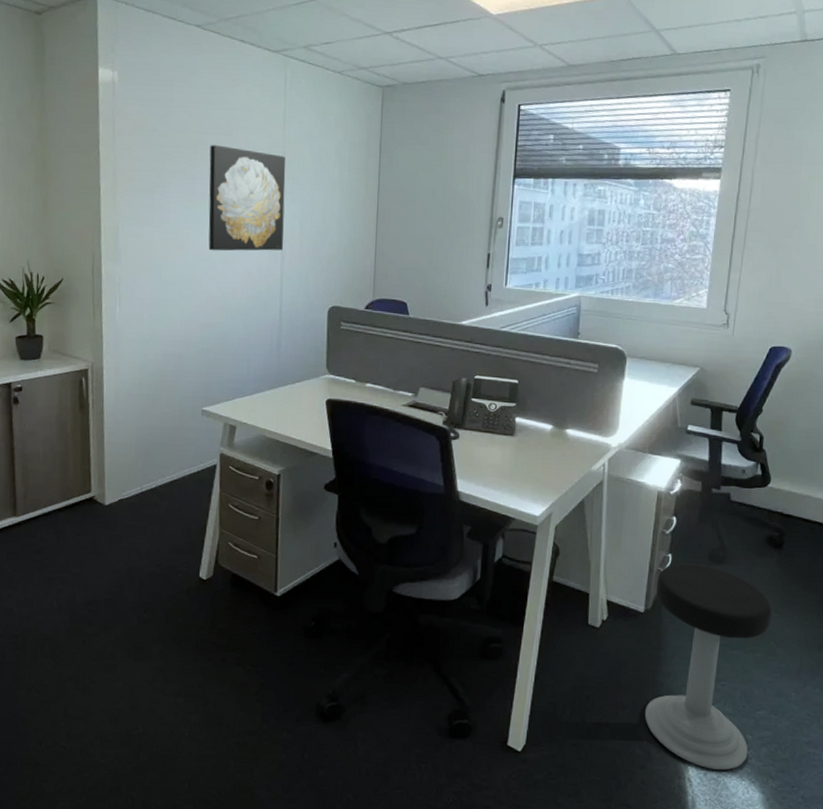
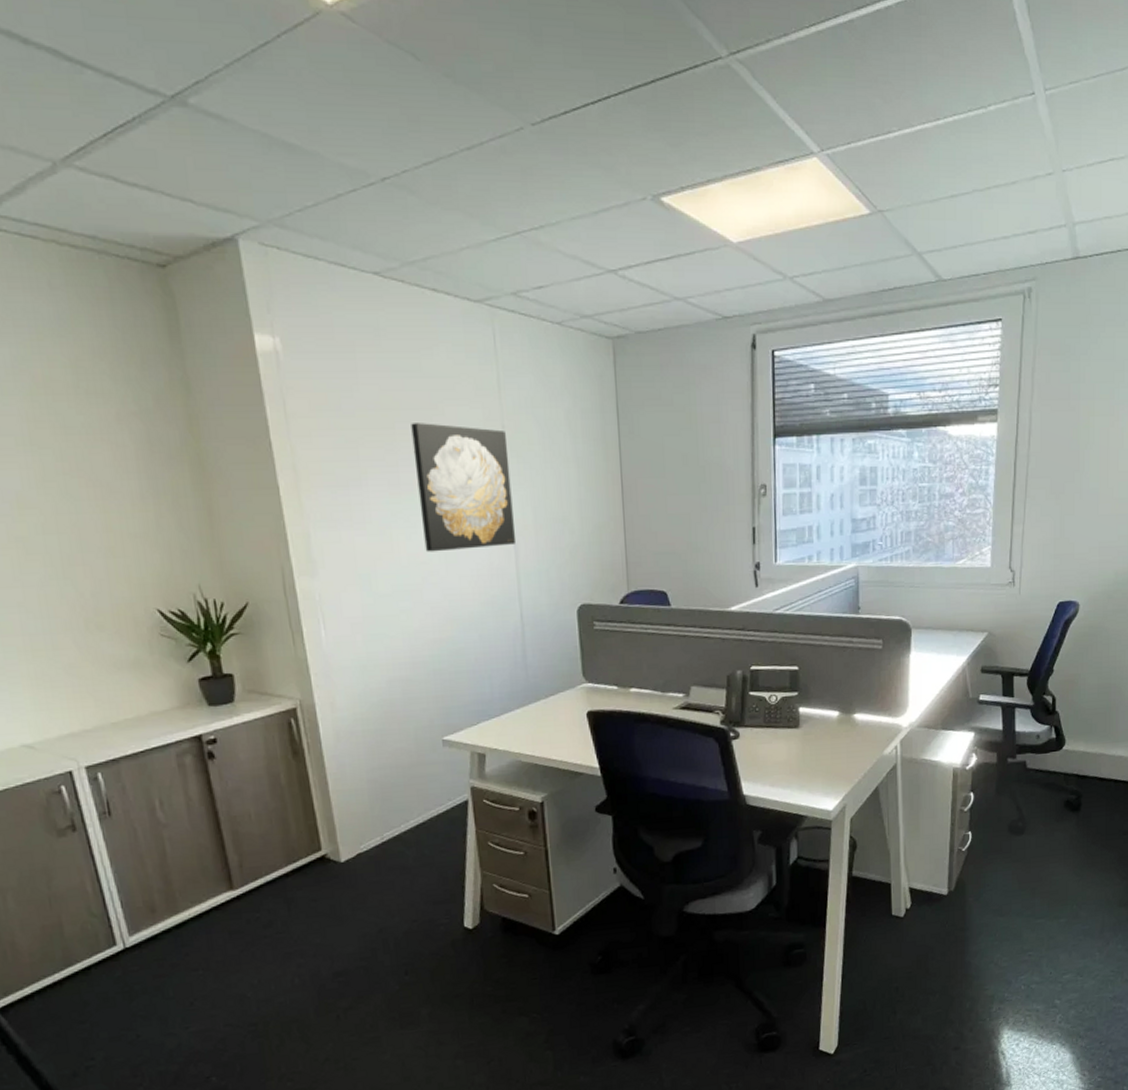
stool: present [644,563,773,770] -> none [954,837,1074,1039]

